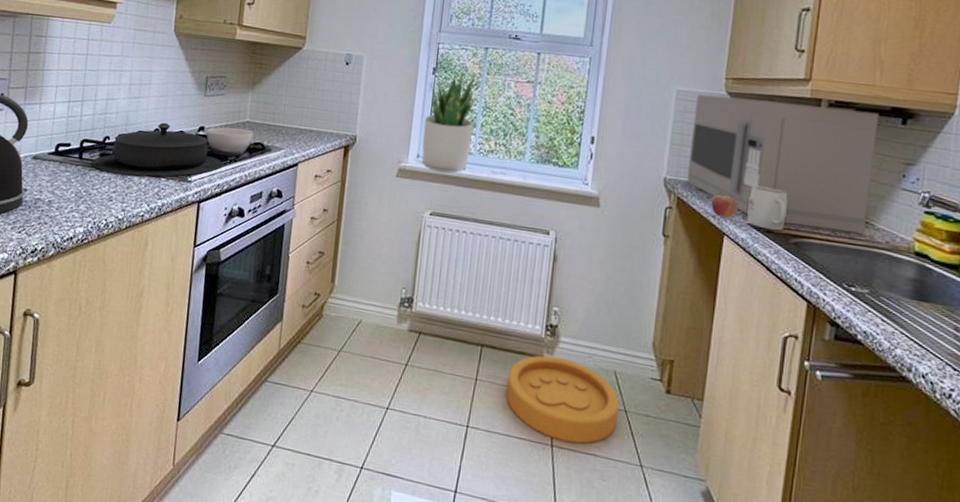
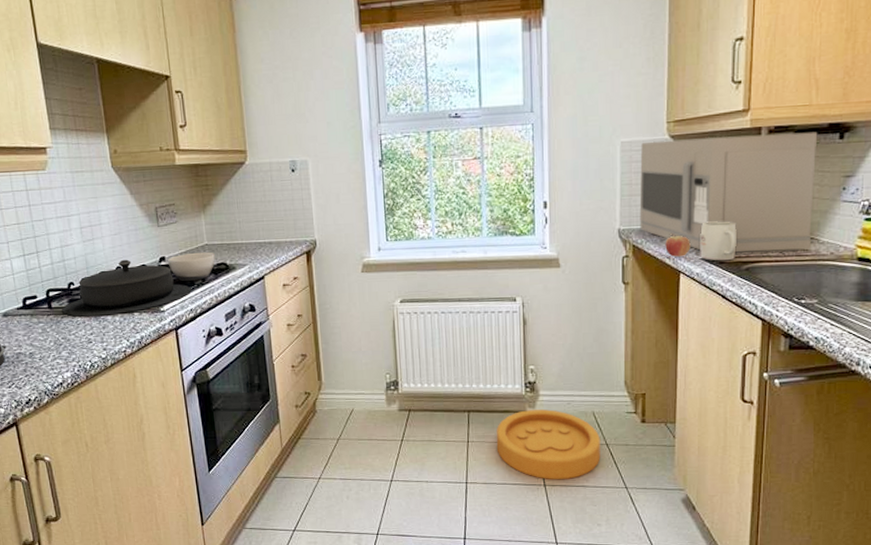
planter: present [422,72,477,174] -> none [378,160,429,261]

